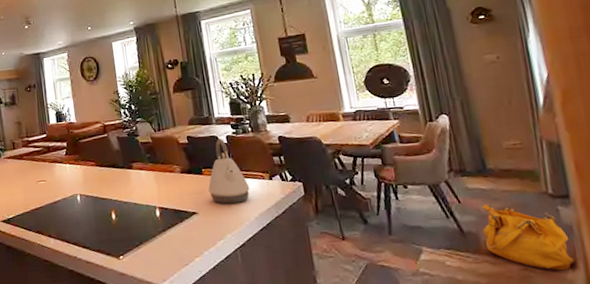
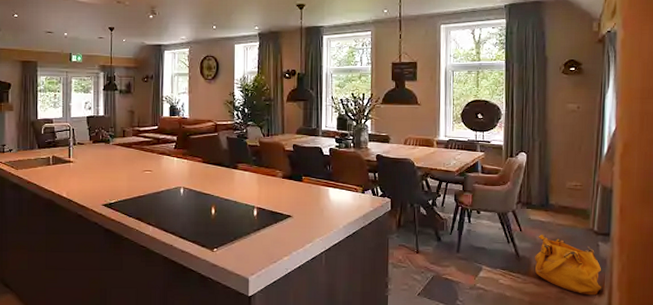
kettle: present [208,138,250,204] -> none [305,150,343,211]

